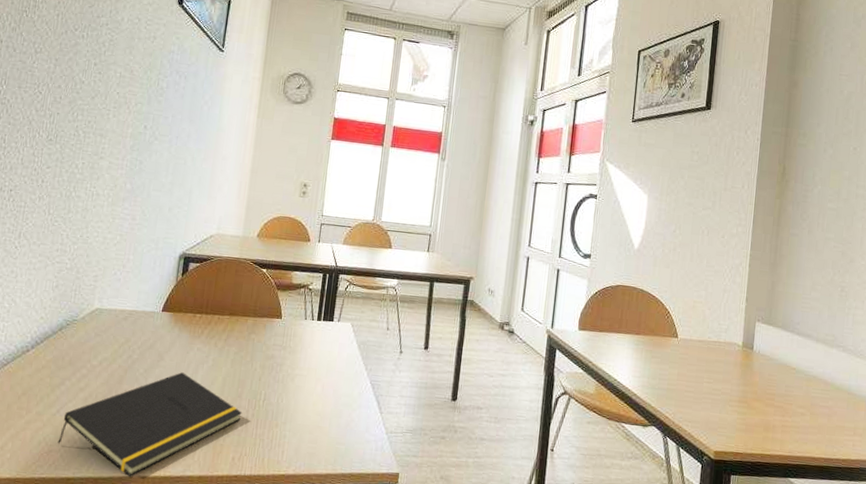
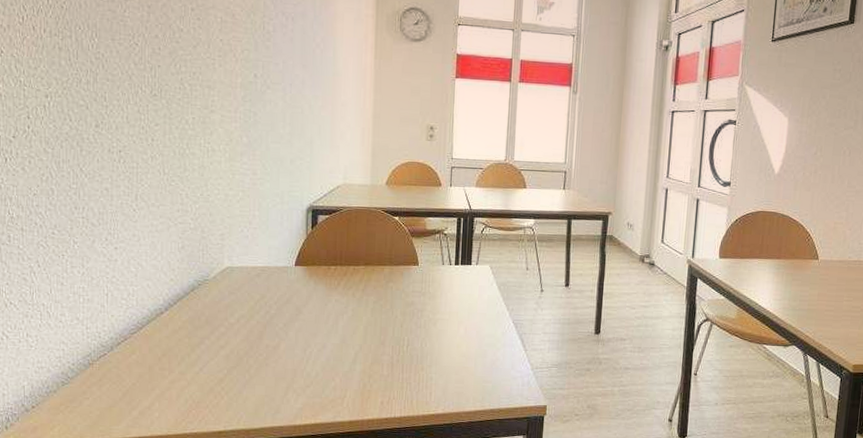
notepad: present [57,372,243,476] -> none [204,324,388,426]

